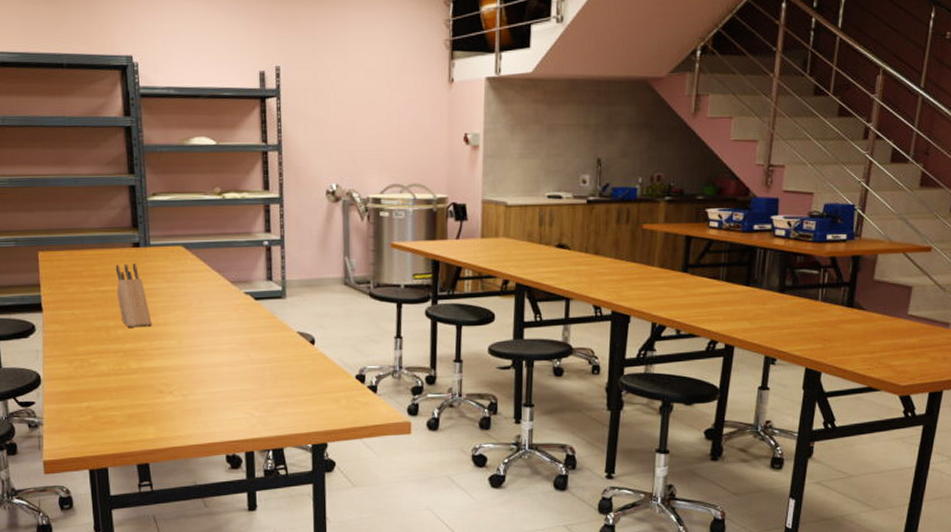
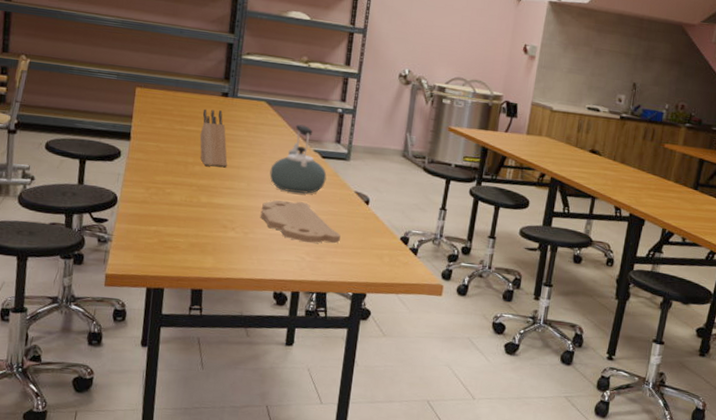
cutting board: none [197,352,289,397] -> present [260,200,341,244]
kettle: none [200,266,263,343] -> present [269,124,327,194]

